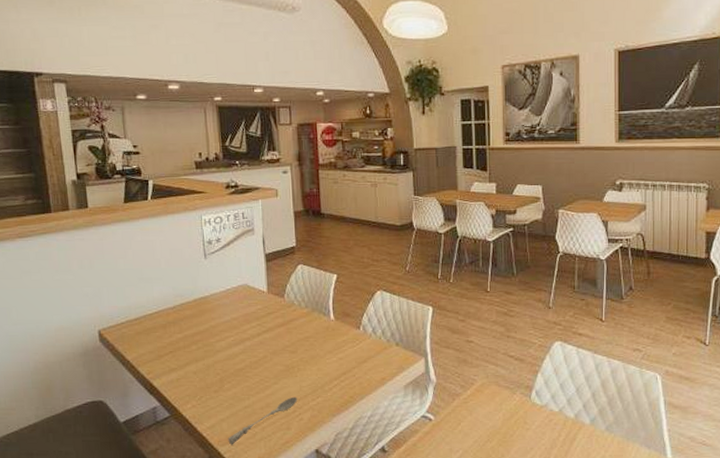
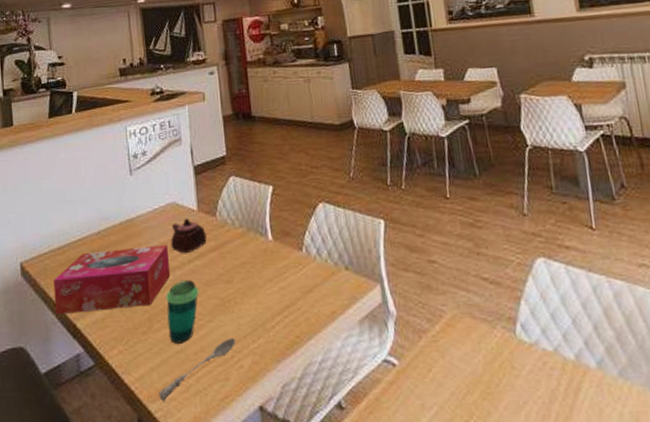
tissue box: none [131,319,241,375] -> present [53,244,171,315]
cup: none [236,349,267,400] -> present [166,279,199,344]
teapot: none [242,298,275,328] -> present [171,218,207,254]

